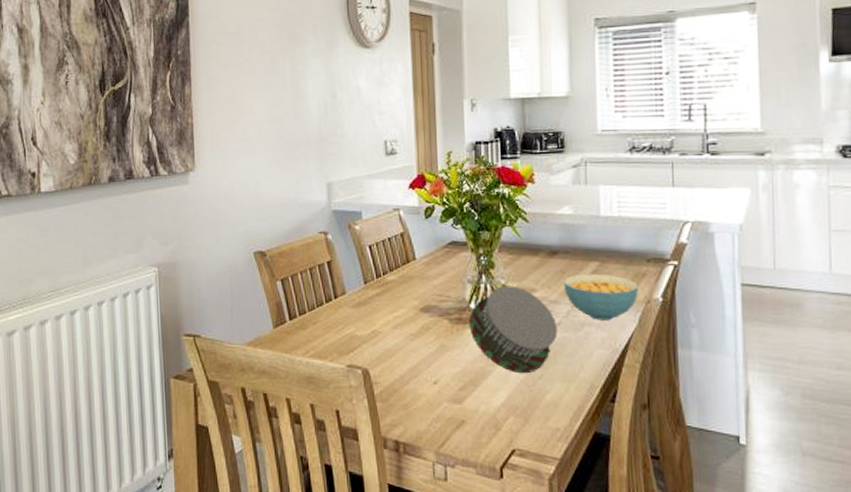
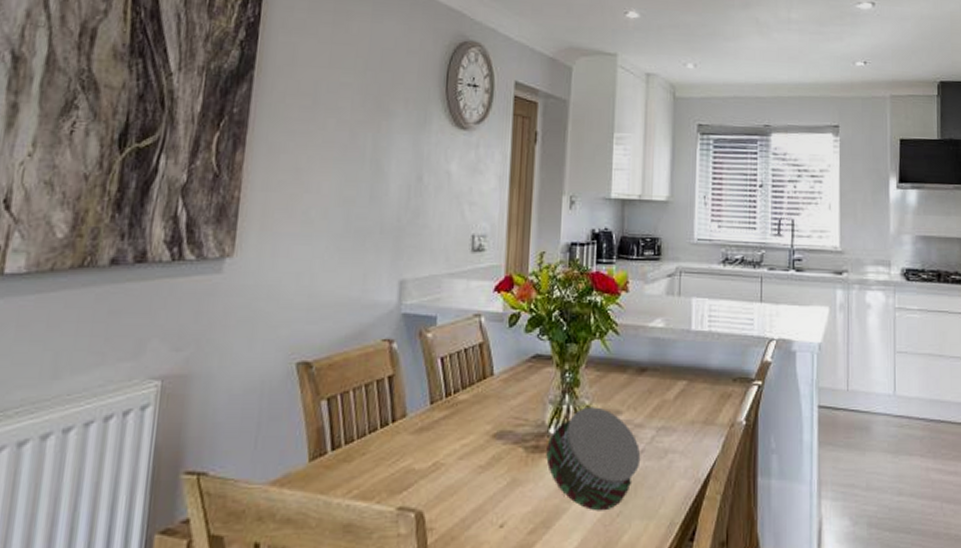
cereal bowl: present [563,273,639,320] -> none [650,393,724,447]

